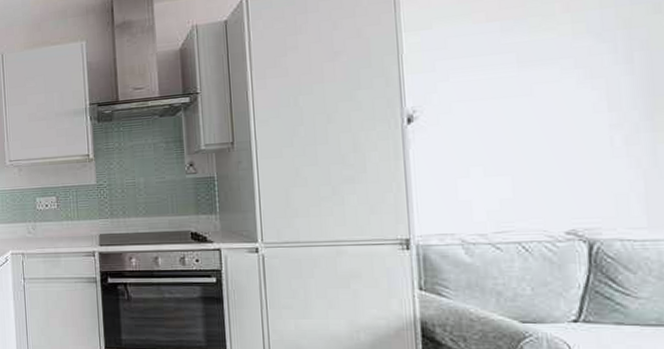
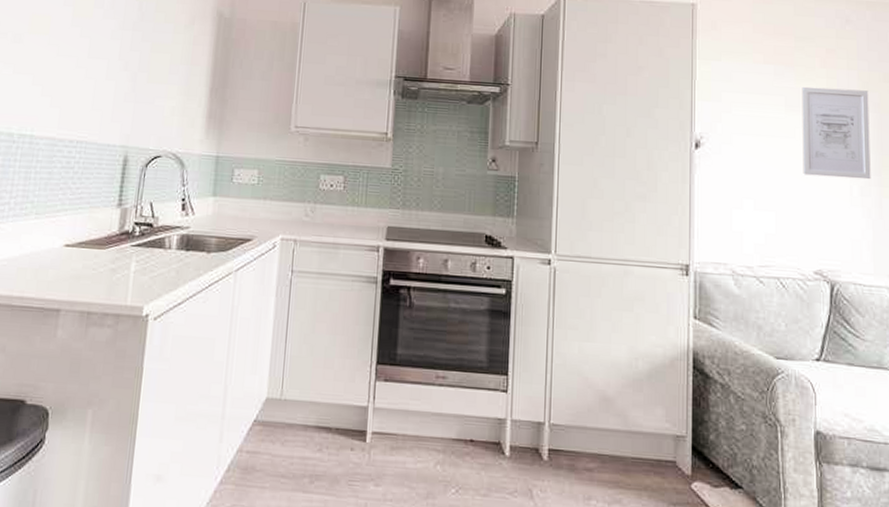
wall art: none [536,27,639,133] -> present [800,86,871,180]

